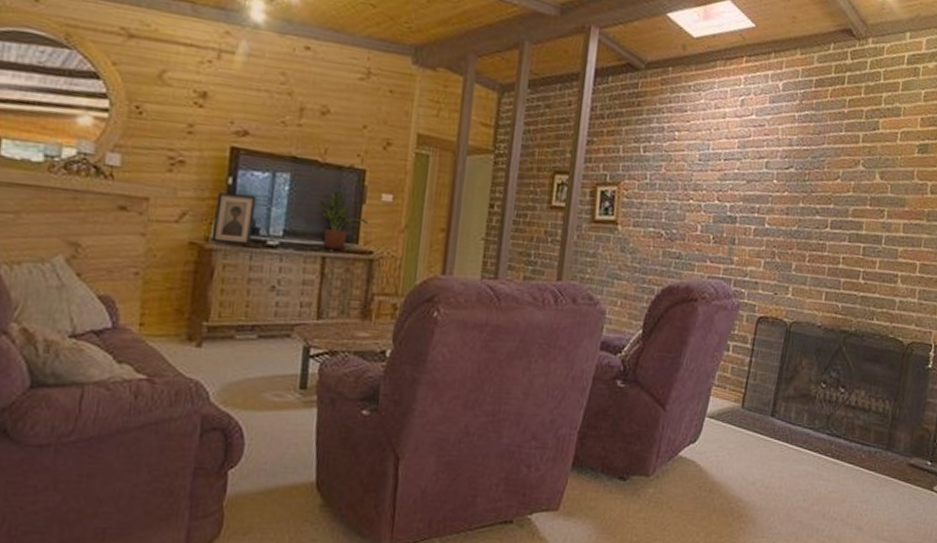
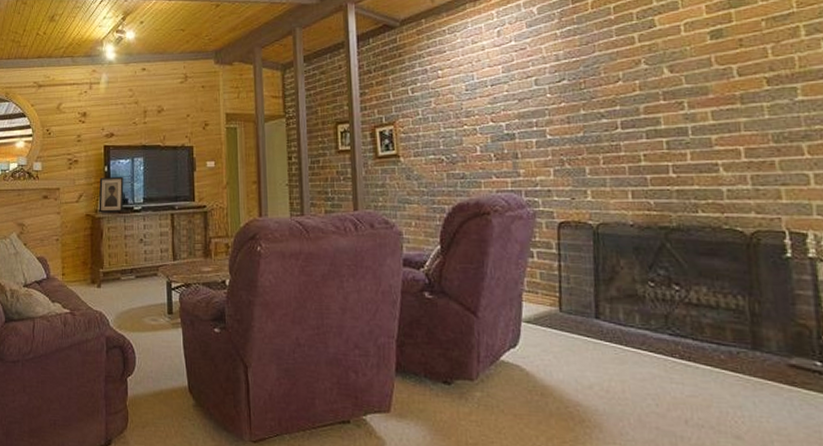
potted plant: present [318,192,369,251] -> none [164,165,200,208]

